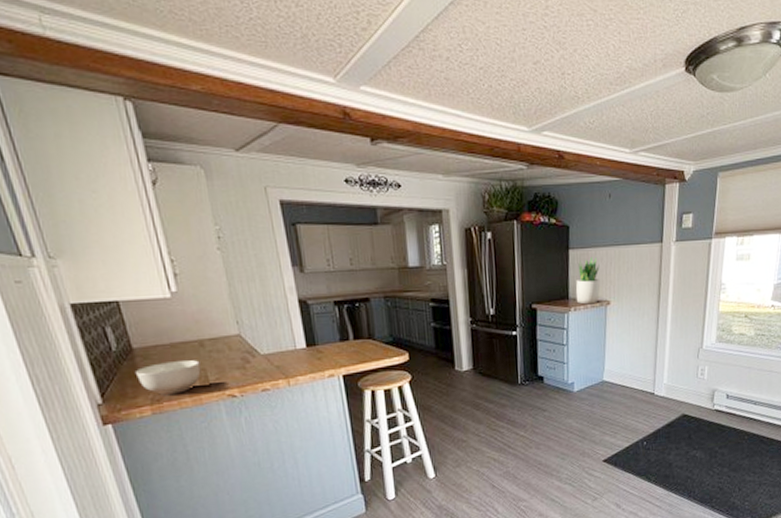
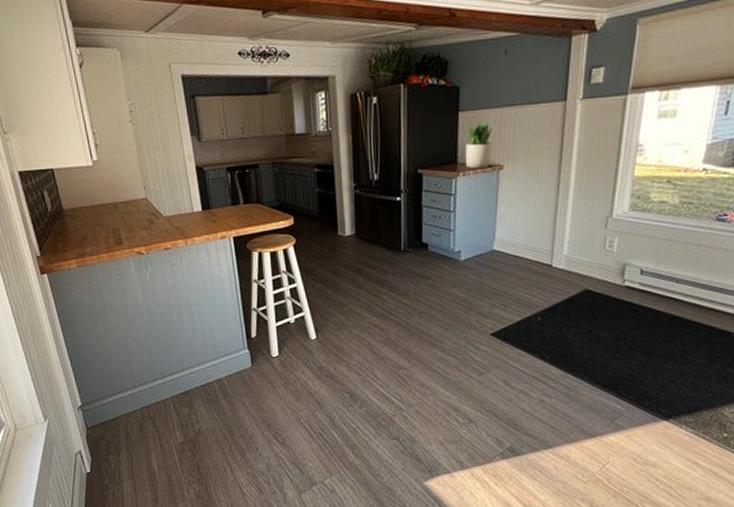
bowl: present [134,359,202,395] -> none [64,220,116,250]

